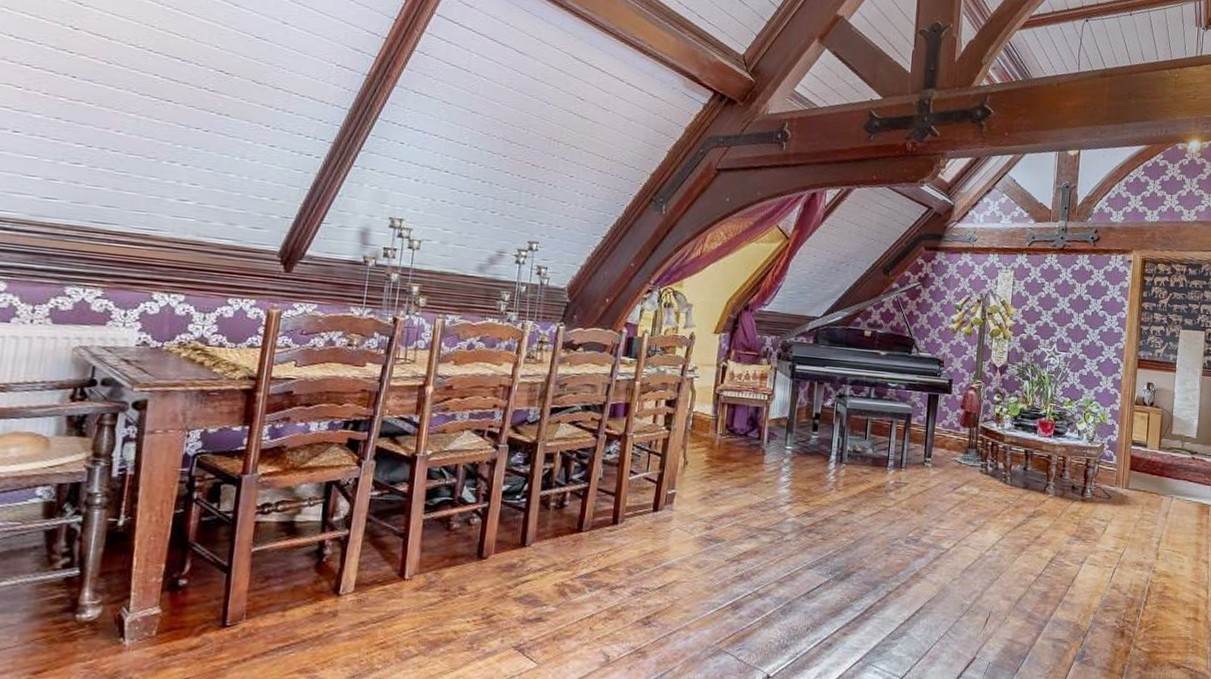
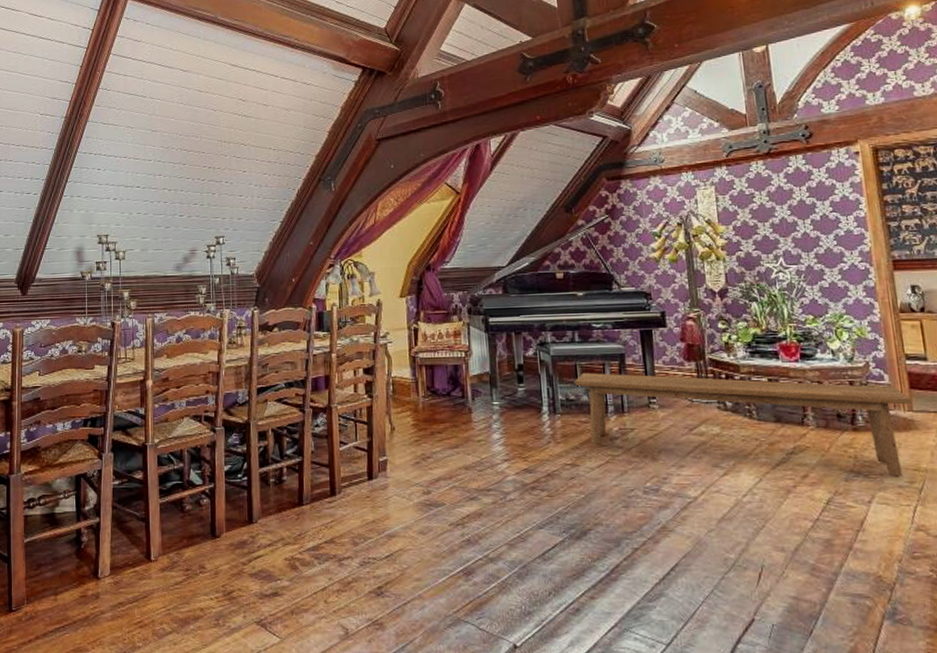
bench: none [863,428,1129,543] -> present [574,373,912,477]

